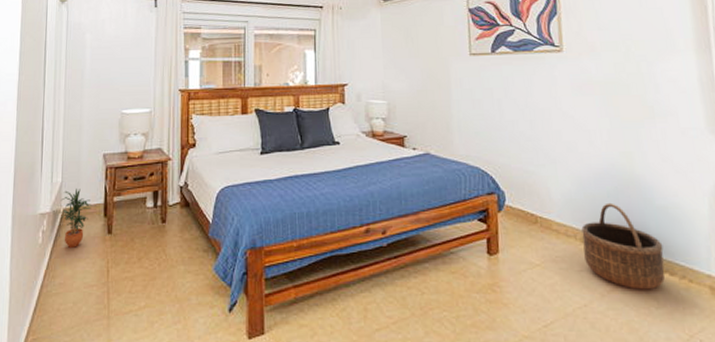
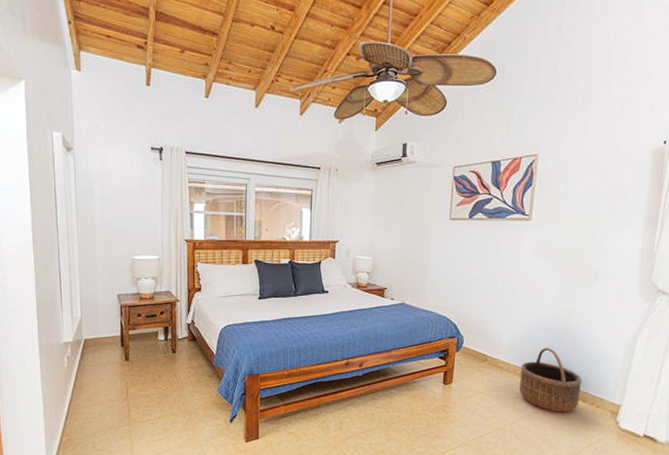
potted plant: present [59,188,93,247] -> none [80,322,111,371]

